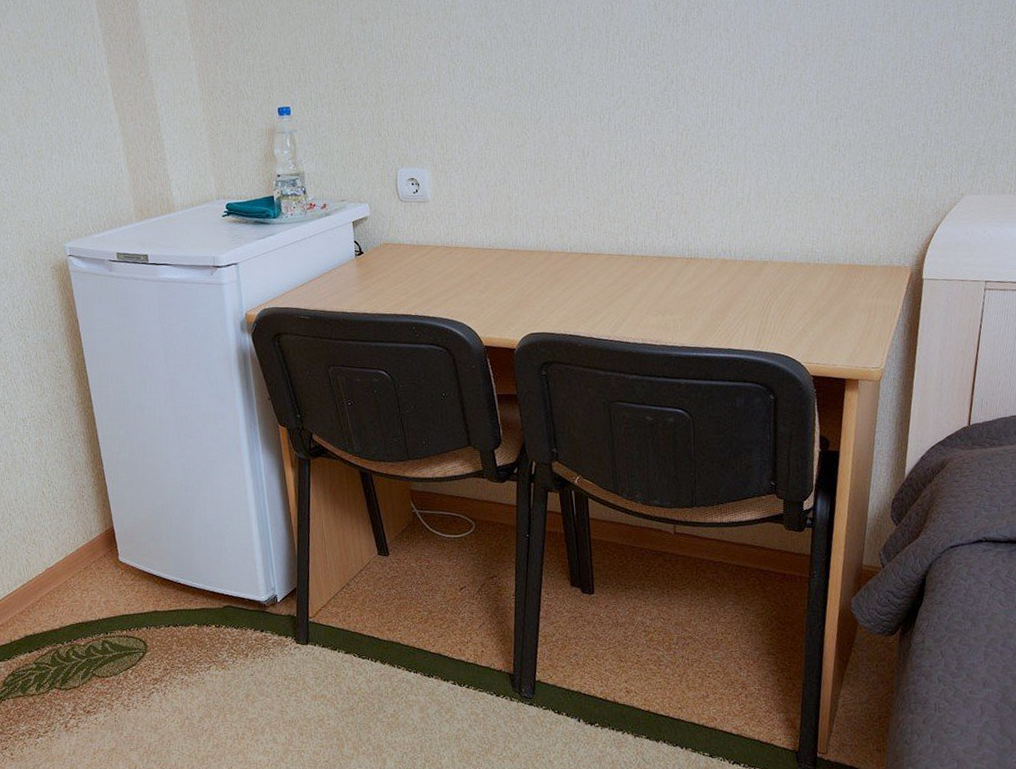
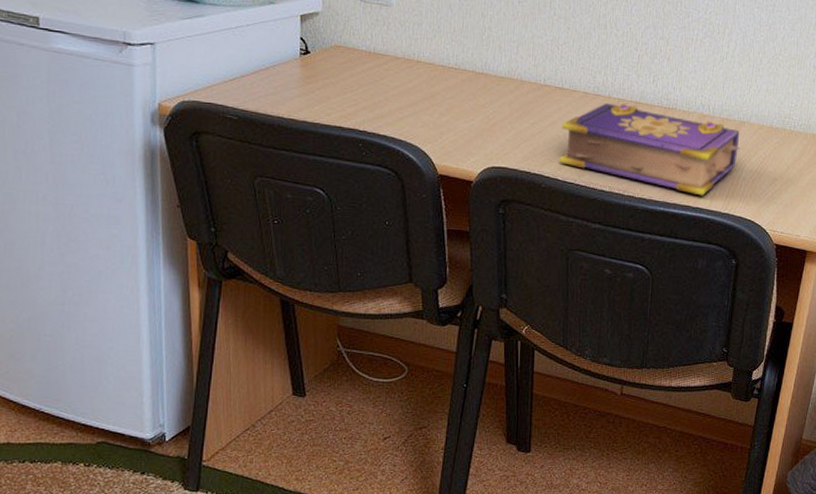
book: none [591,260,766,337] -> present [559,102,741,196]

